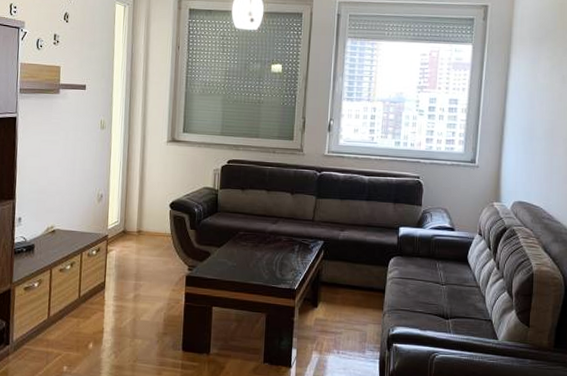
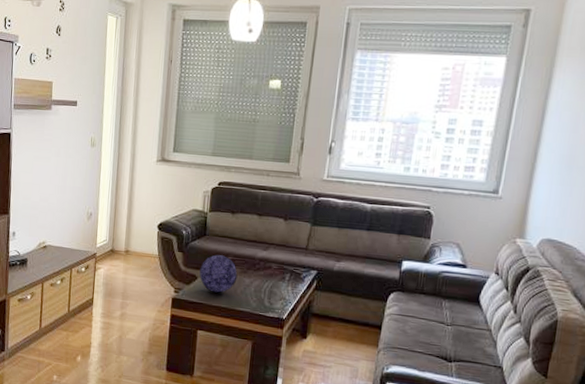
decorative ball: none [212,230,250,268] -> present [199,254,238,293]

